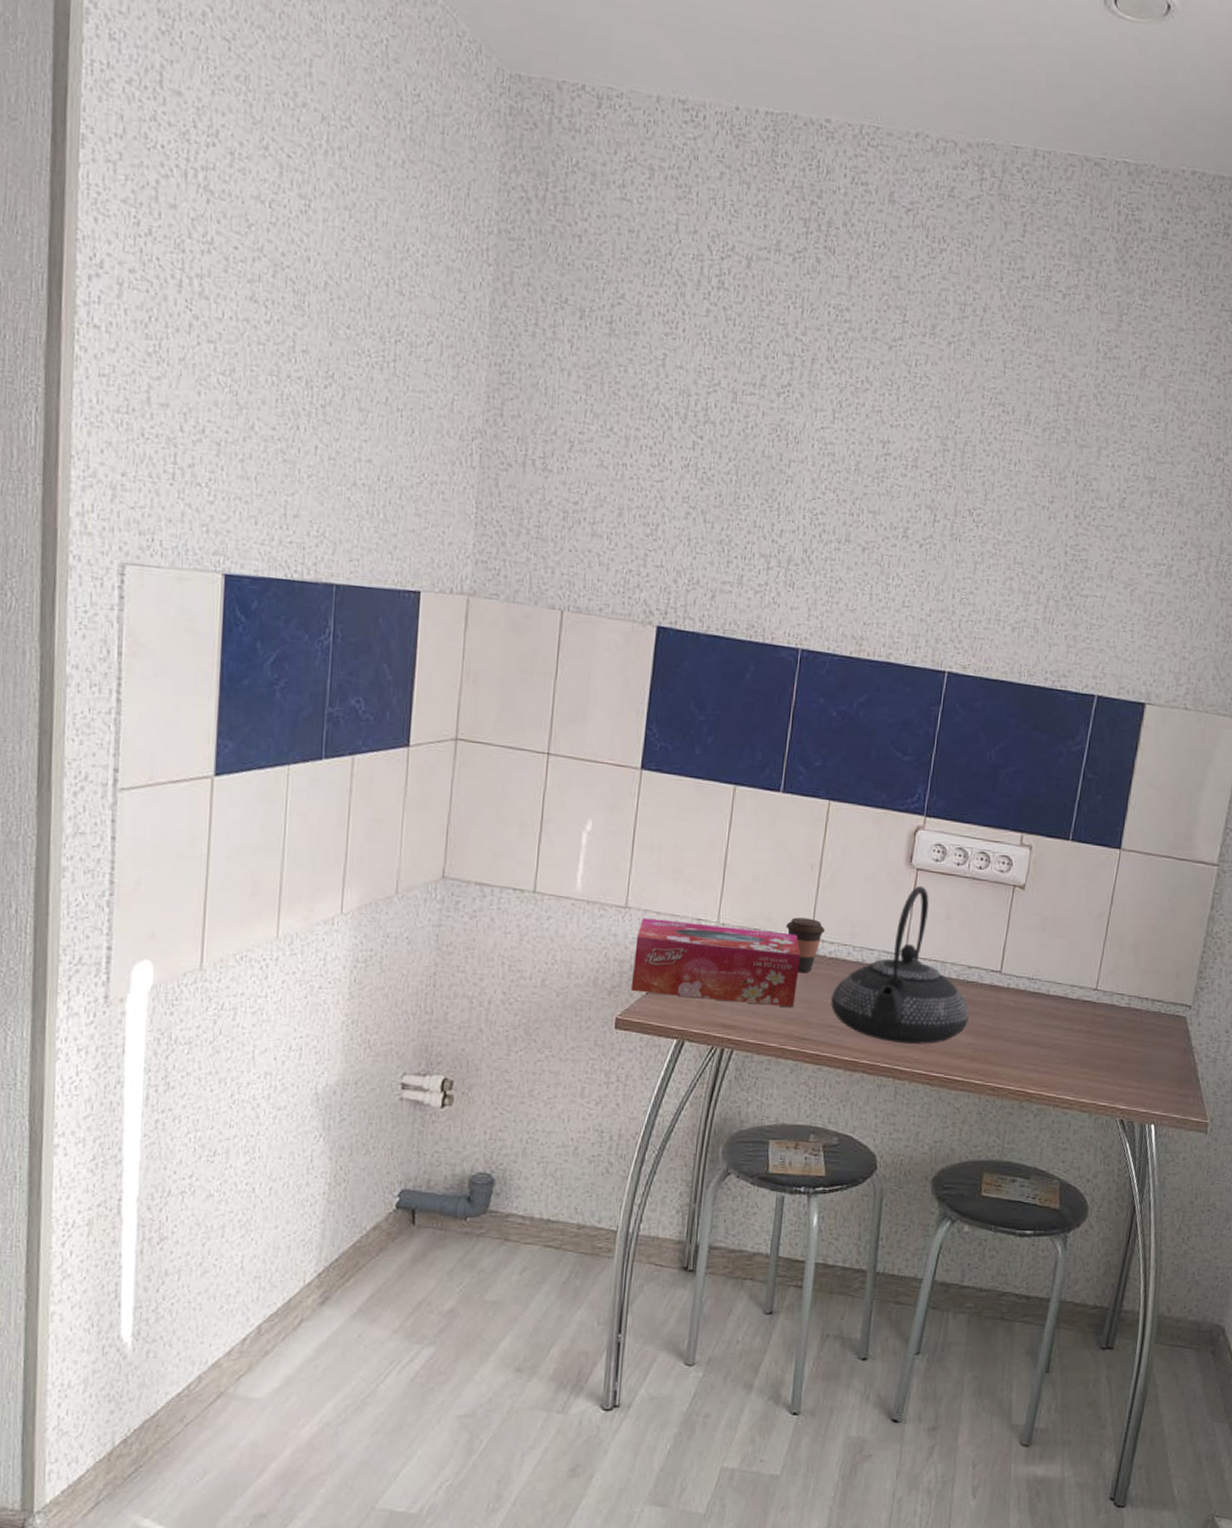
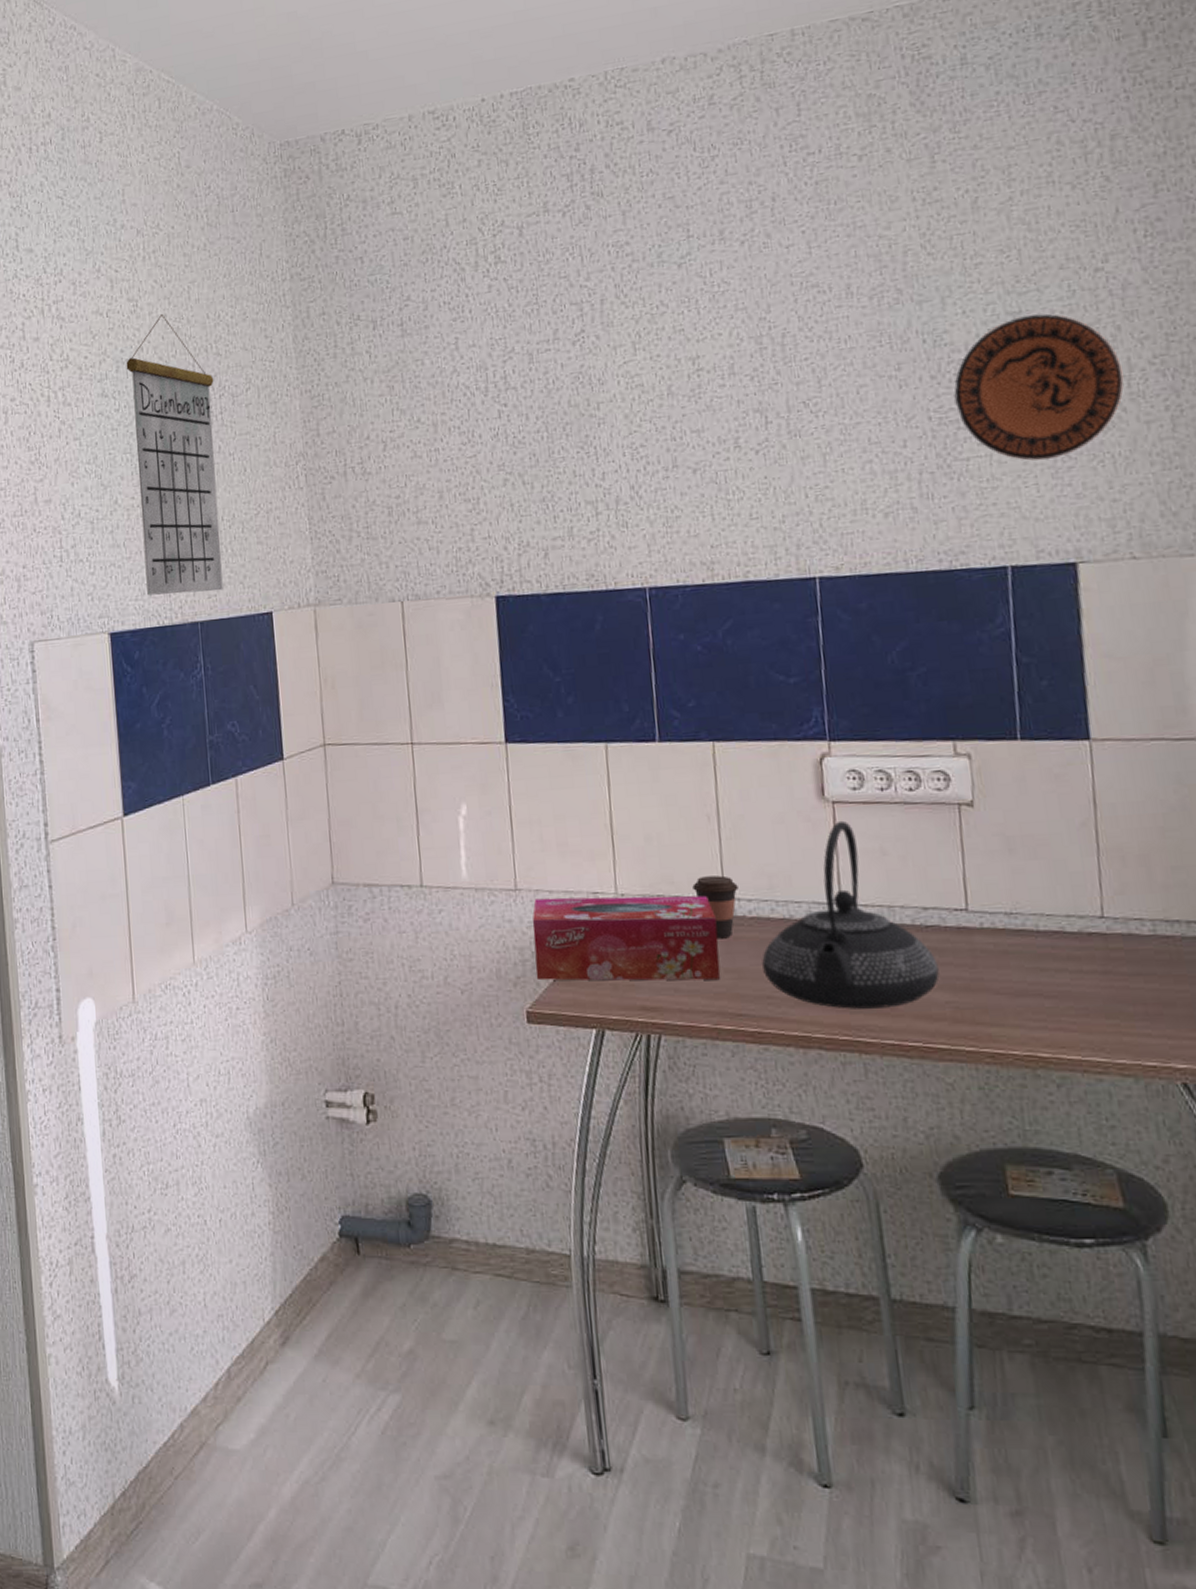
calendar: none [277,226,392,556] -> present [126,314,223,596]
decorative plate: none [1088,482,1216,612] -> present [954,313,1124,461]

